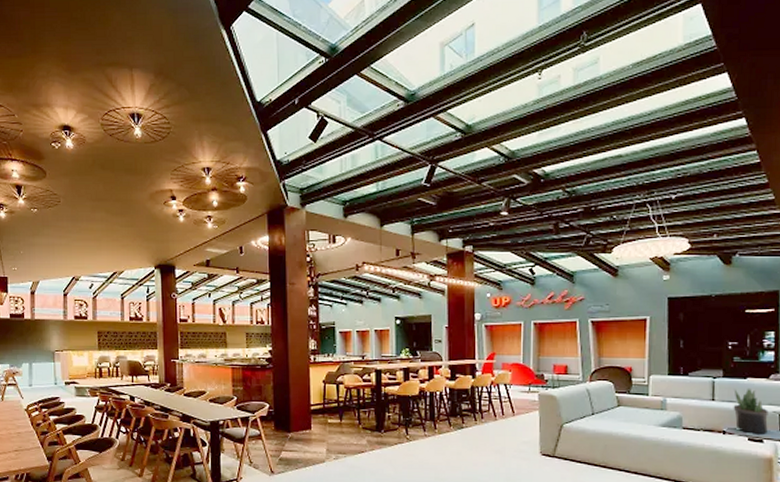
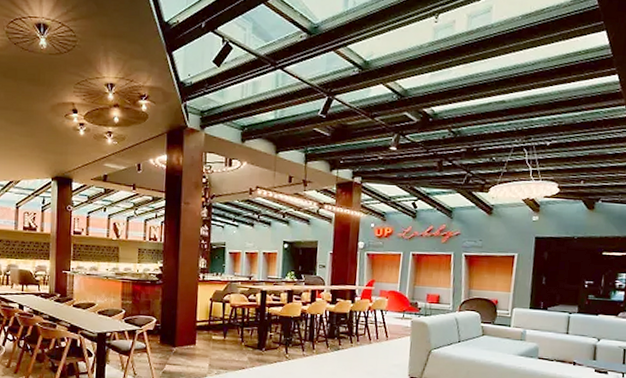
planter: present [733,388,769,434] -> none [584,324,615,367]

